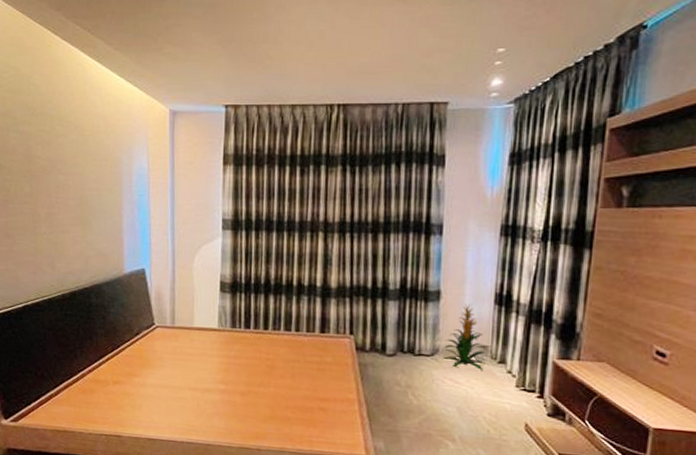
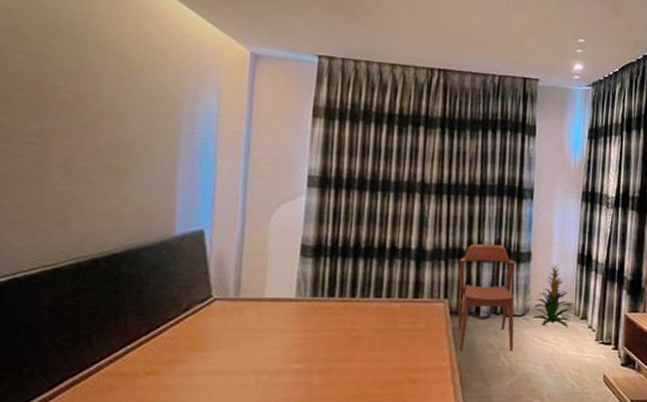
chair: none [363,282,423,390] -> present [458,244,515,351]

